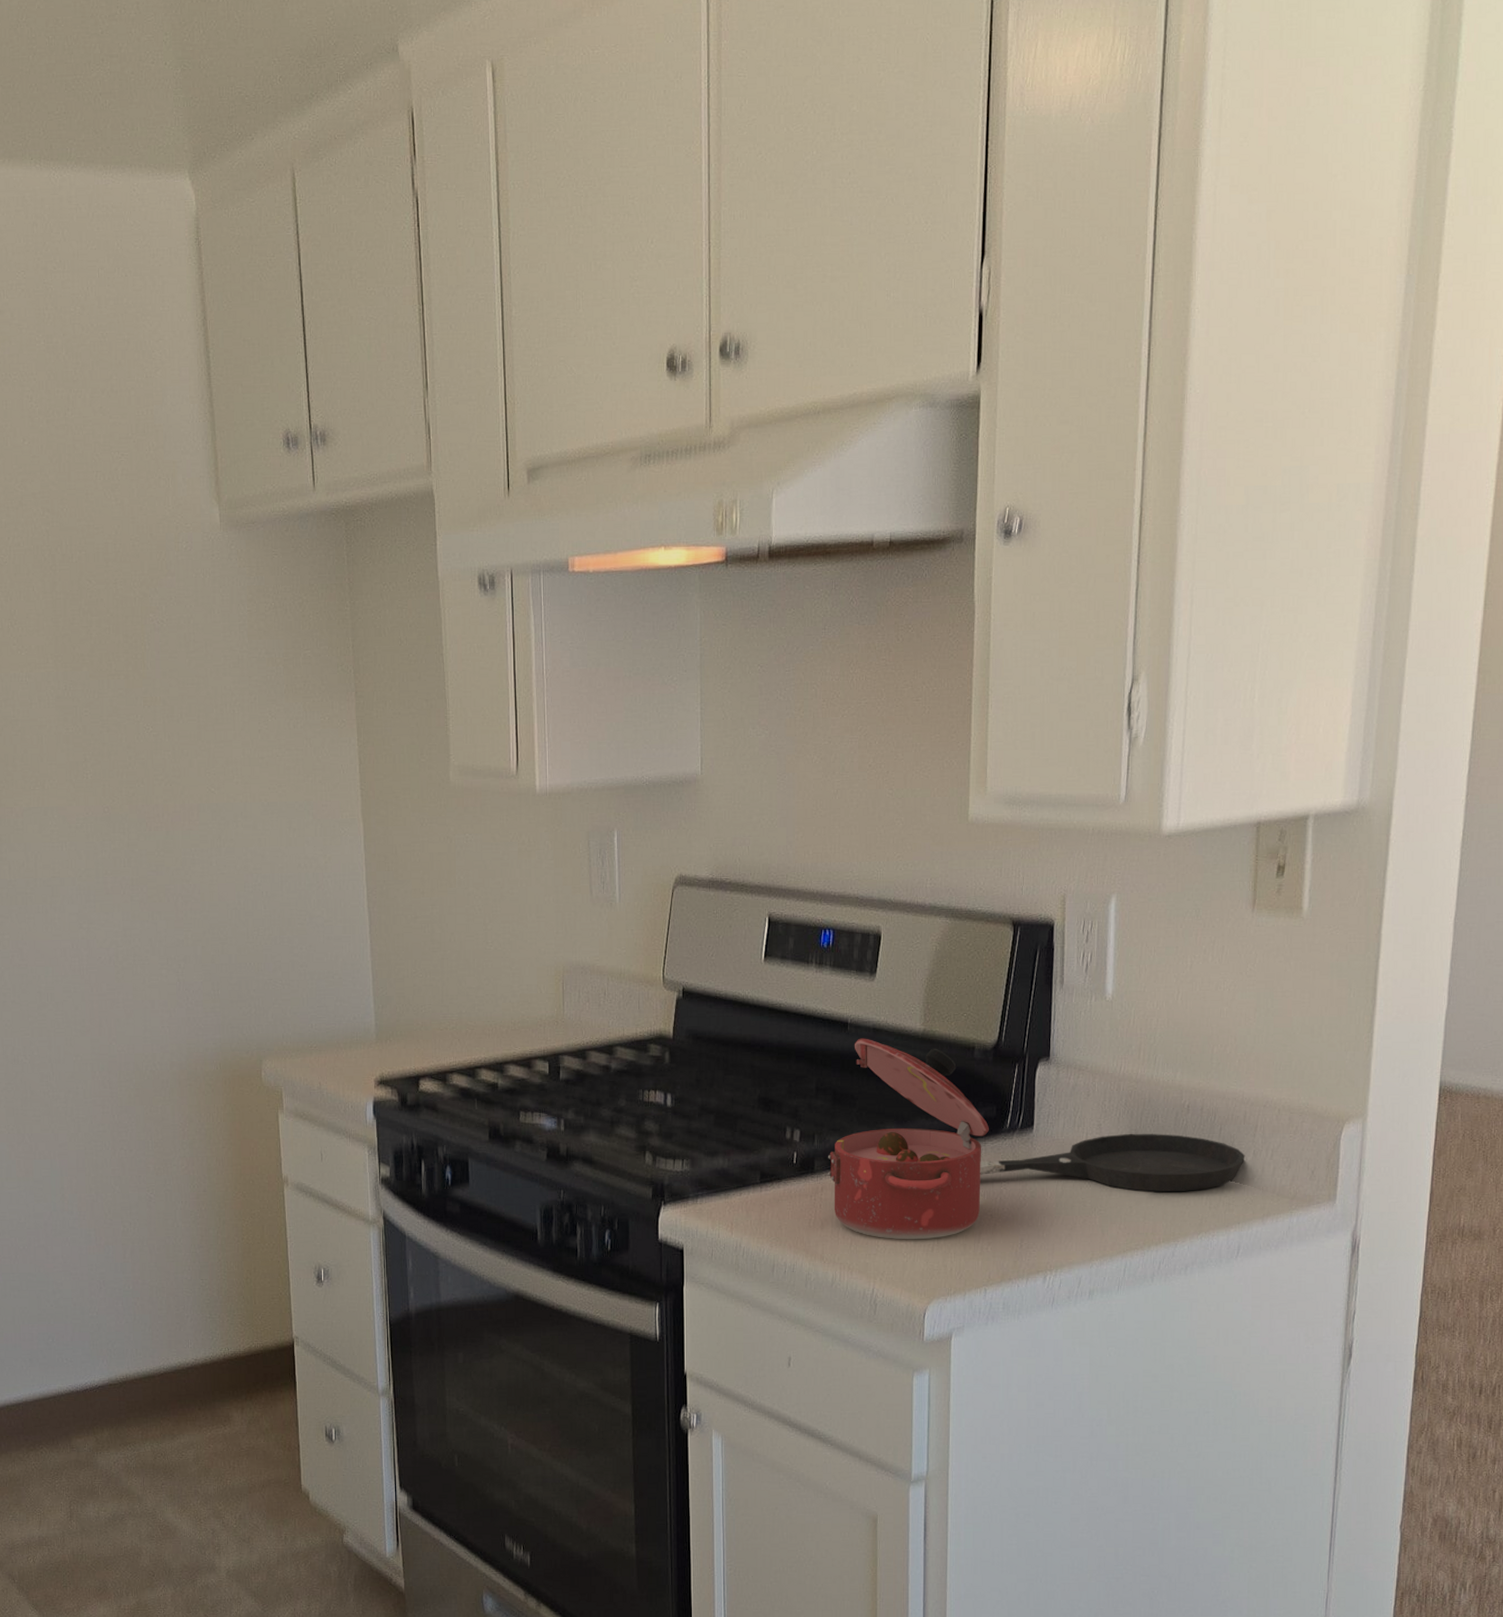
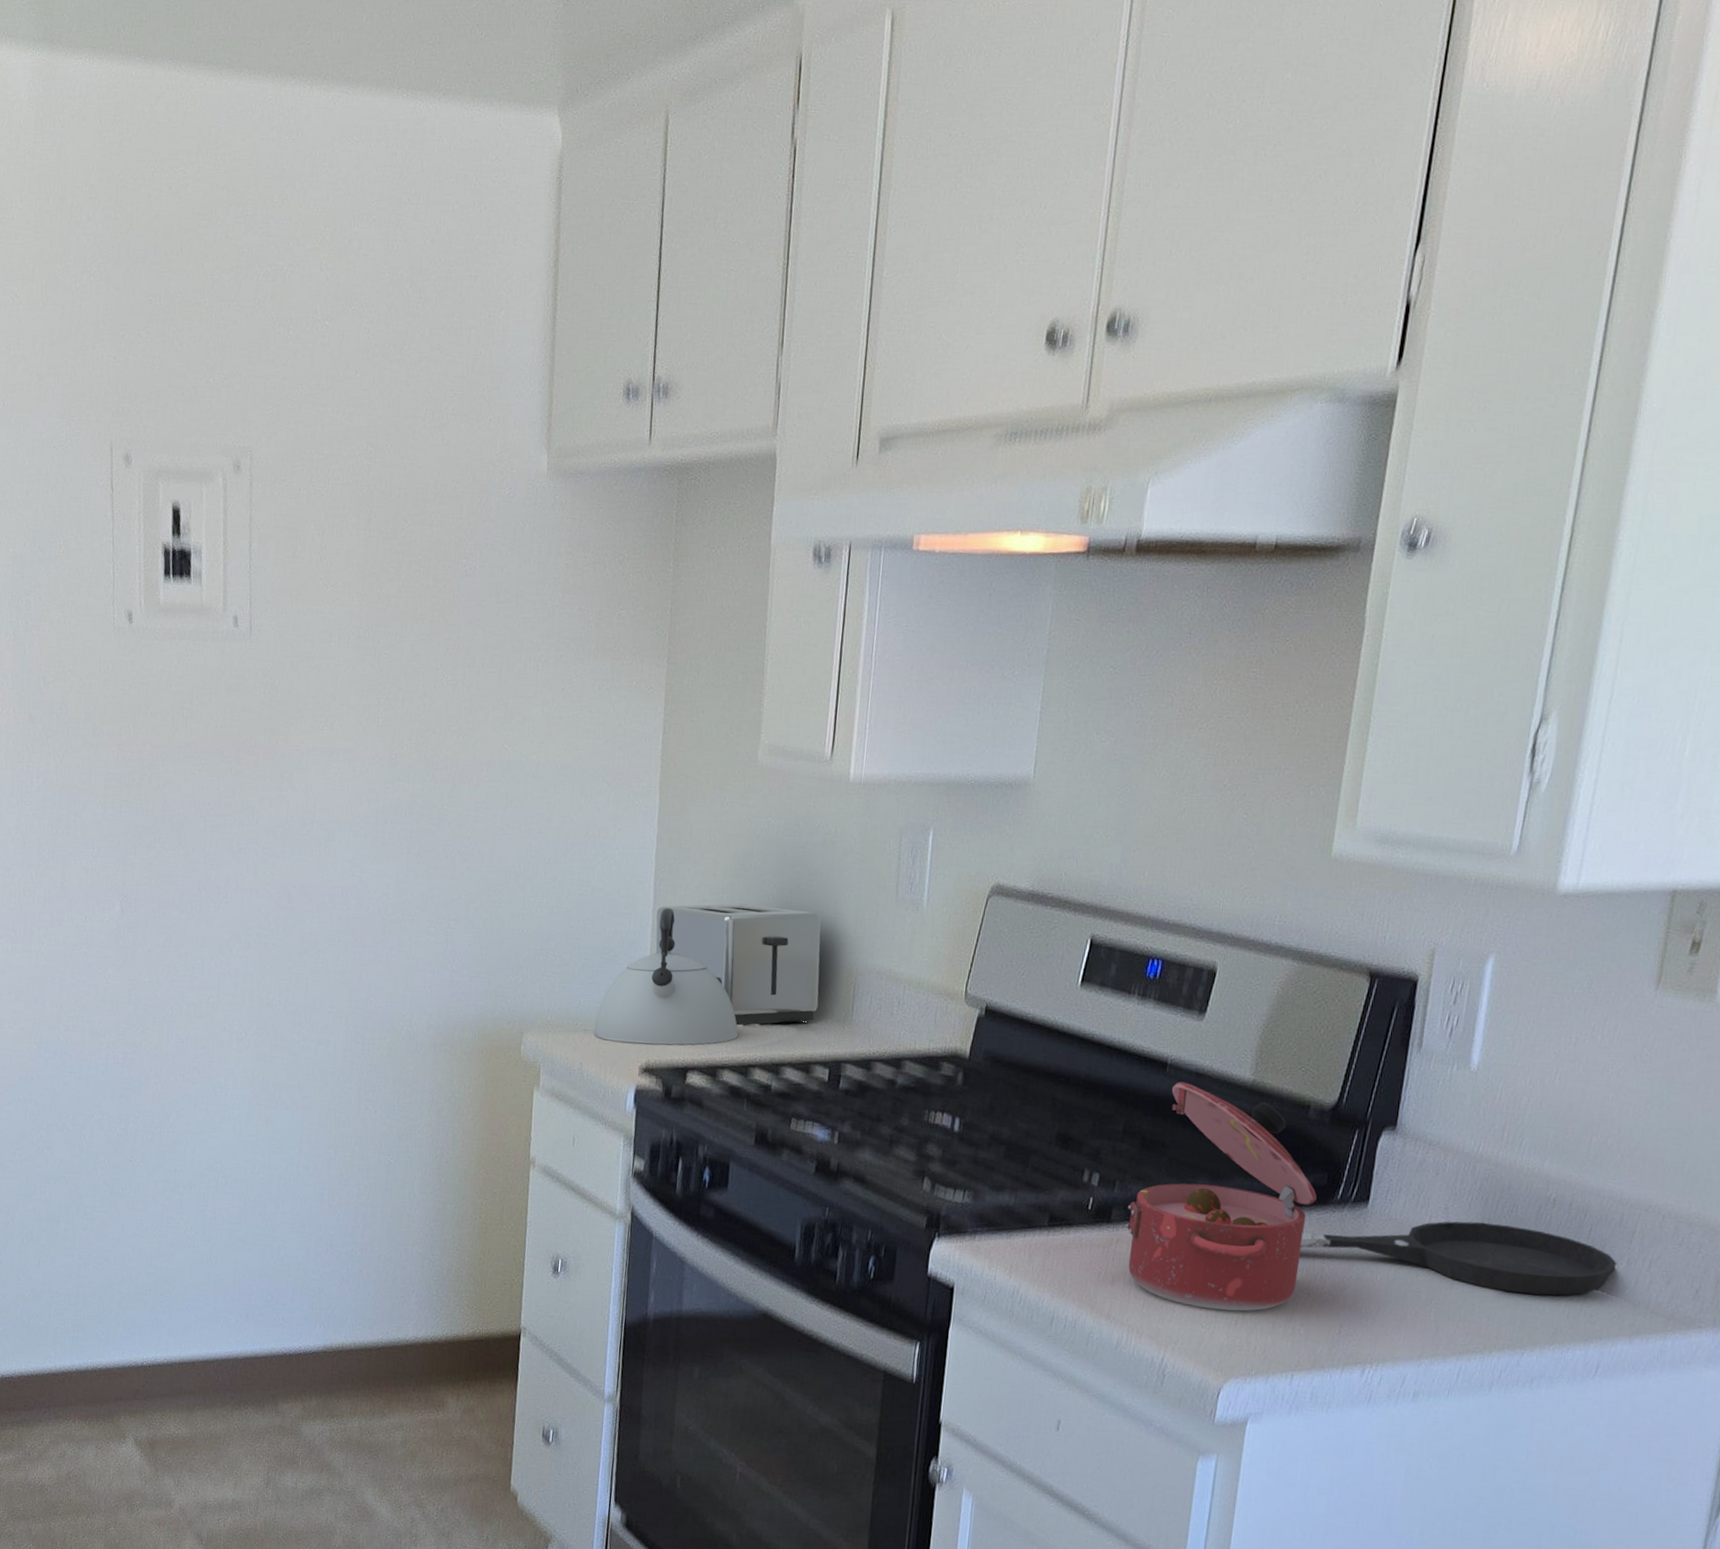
kettle: none [328,928,463,1060] -> present [593,908,739,1046]
toaster: none [373,917,532,1030] -> present [655,903,821,1025]

